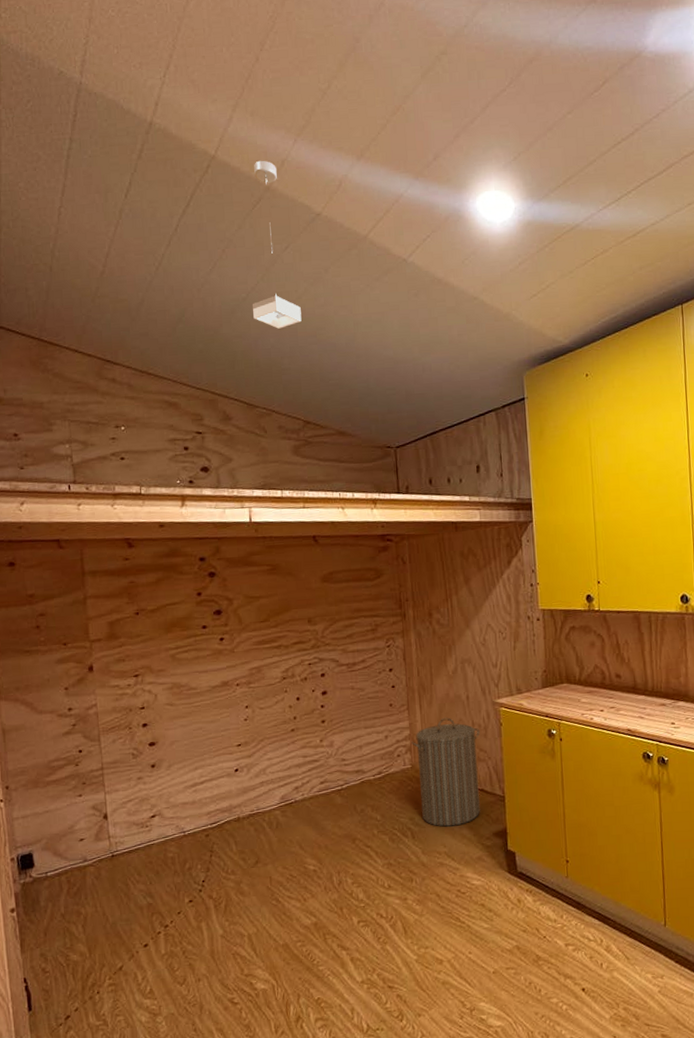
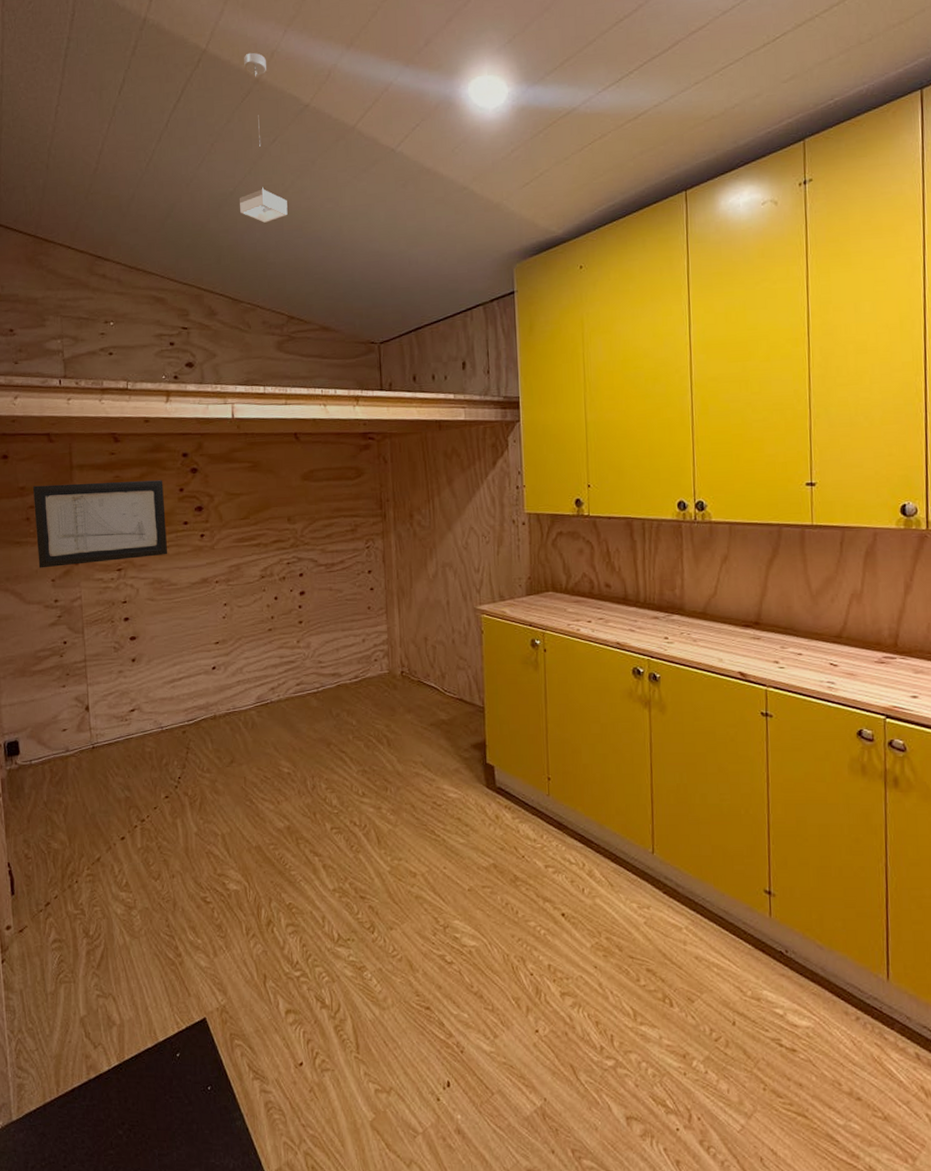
wall art: none [42,584,187,677] -> present [32,480,168,568]
laundry hamper: present [411,717,480,827] -> none [389,622,460,736]

